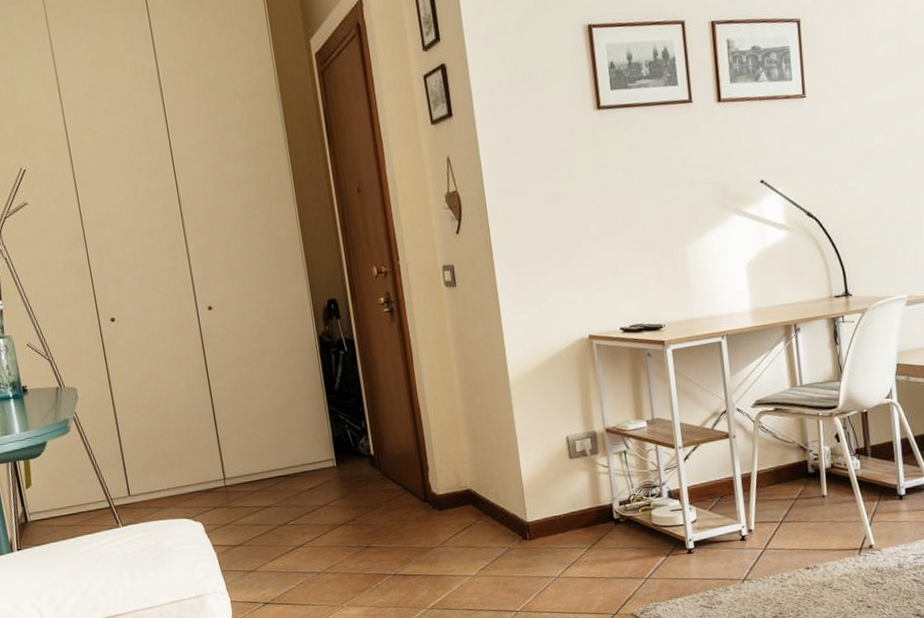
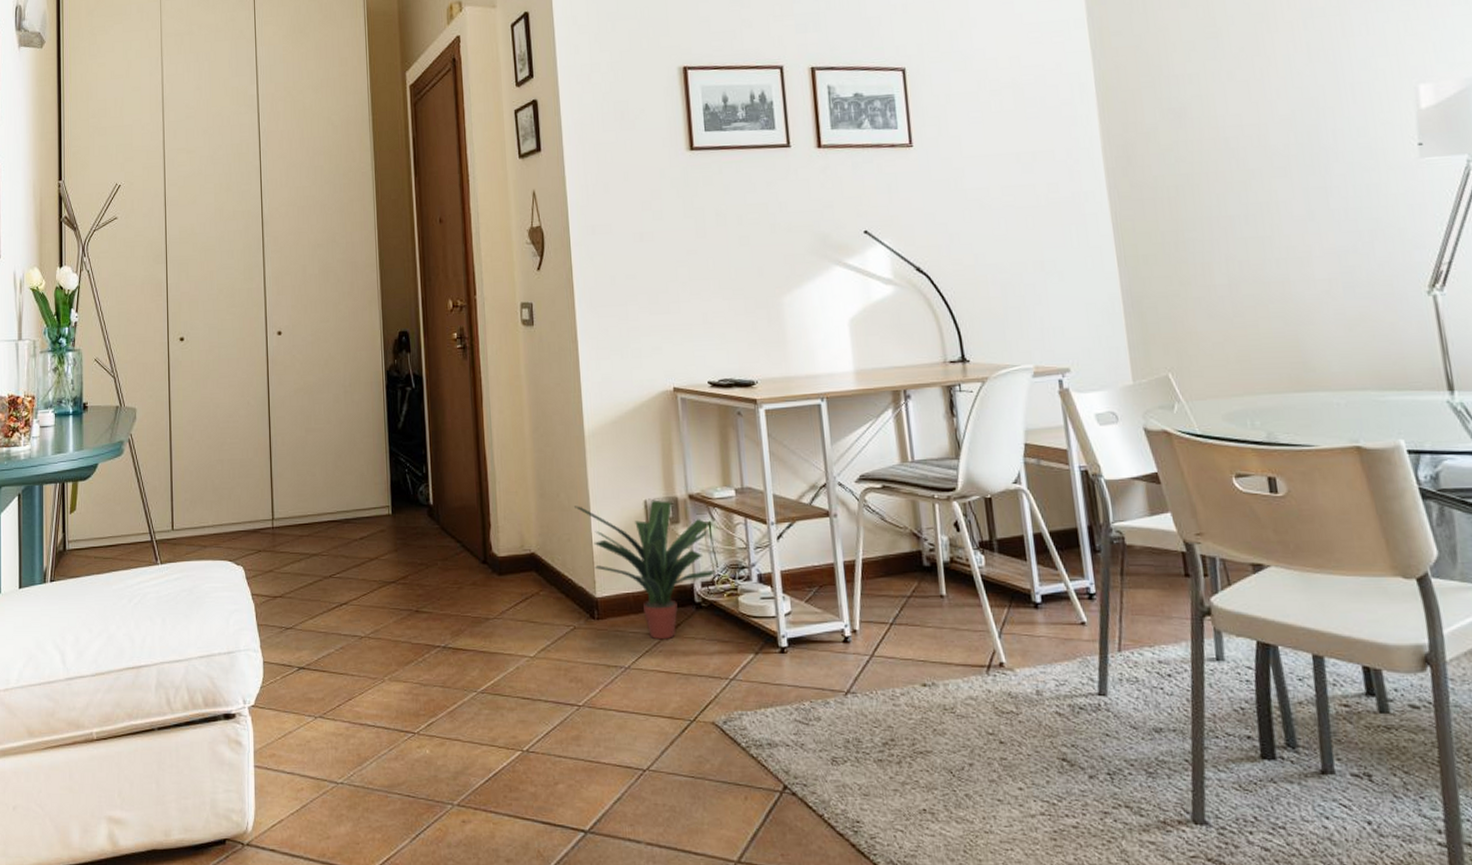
potted plant: none [504,435,631,552] -> present [575,499,716,640]

